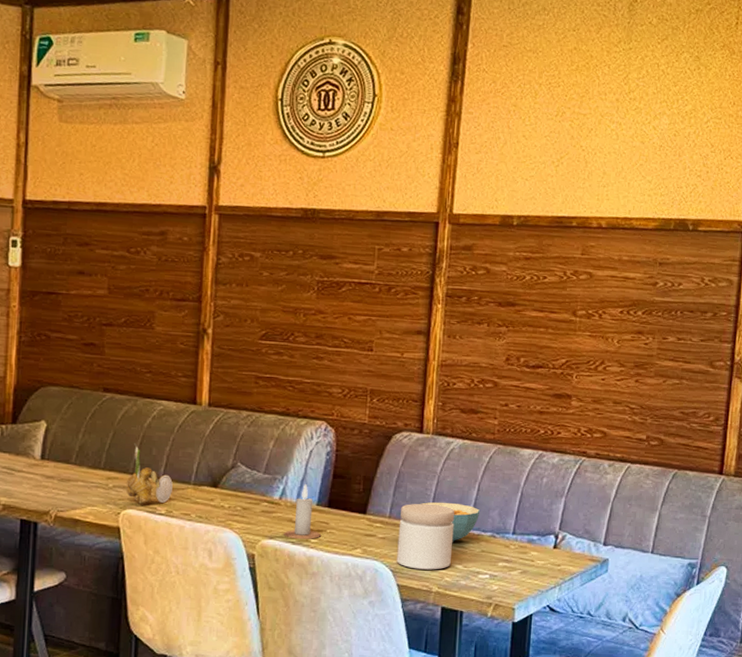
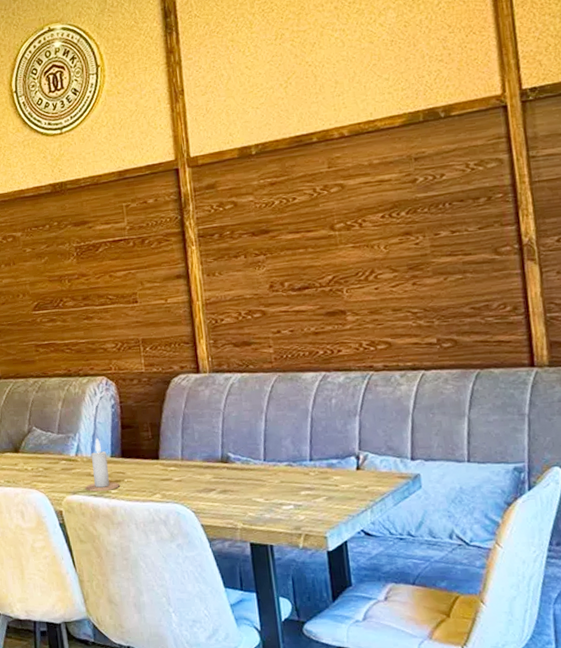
jar: present [396,503,455,570] -> none [192,441,251,508]
cereal bowl: present [420,502,481,542] -> none [209,437,272,477]

